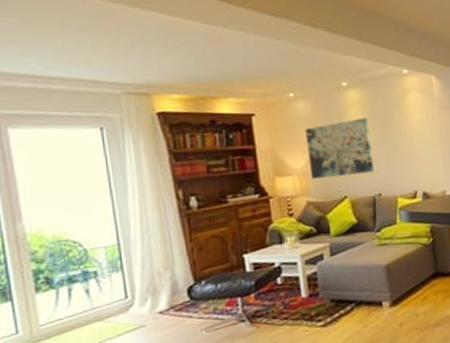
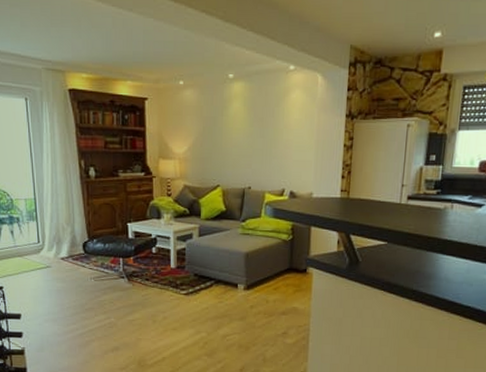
wall art: present [306,118,374,179] -> none [190,112,249,166]

